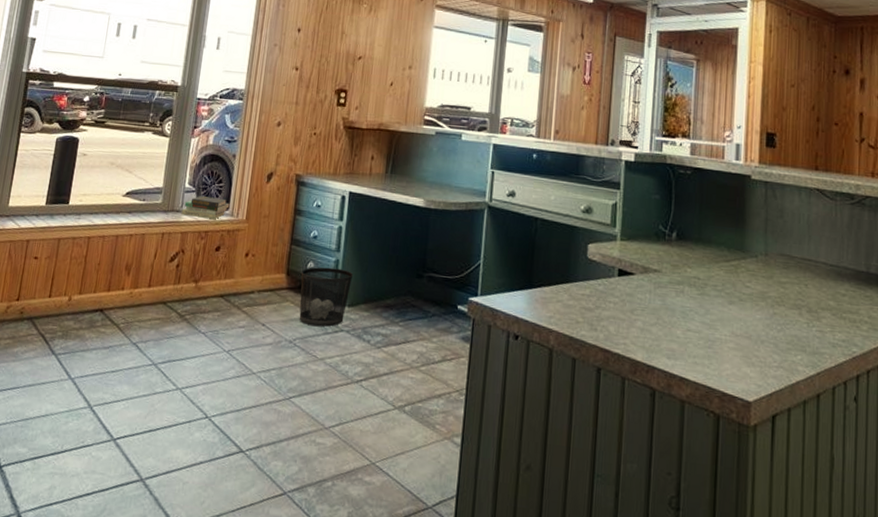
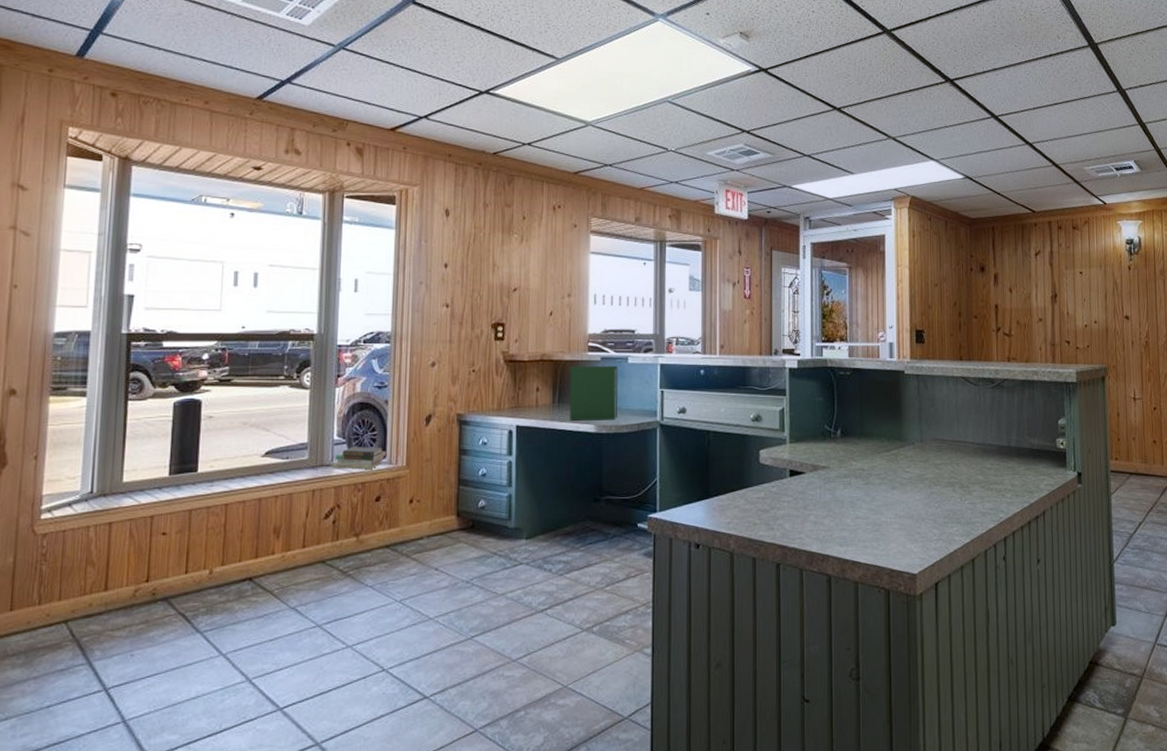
waste bin: present [299,267,353,327] -> none [472,503,527,564]
binder: none [400,138,451,196] -> present [570,365,618,421]

